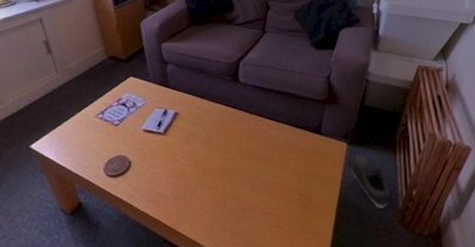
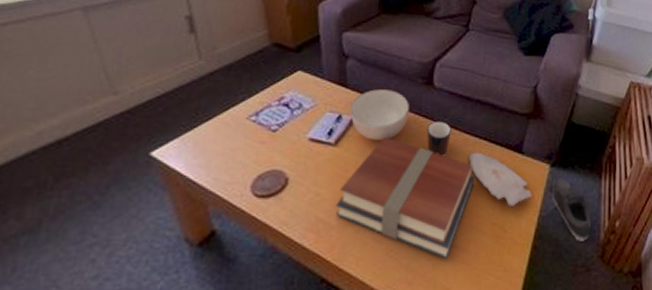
books: none [169,125,281,224] -> present [336,136,475,259]
bowl: none [173,86,221,129] -> present [350,88,409,141]
mug: none [236,111,258,139] -> present [426,121,451,156]
tissue: none [275,135,333,179] -> present [469,152,532,206]

